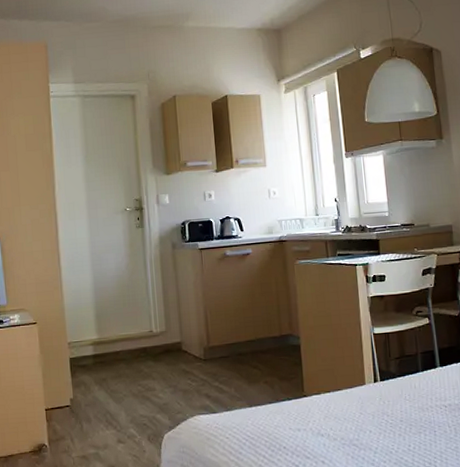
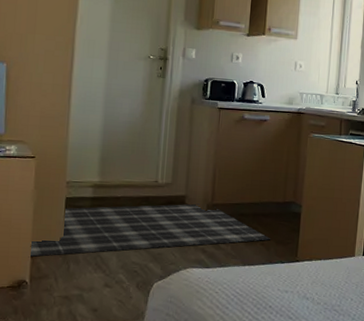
rug: none [44,348,274,421] -> present [28,203,271,258]

